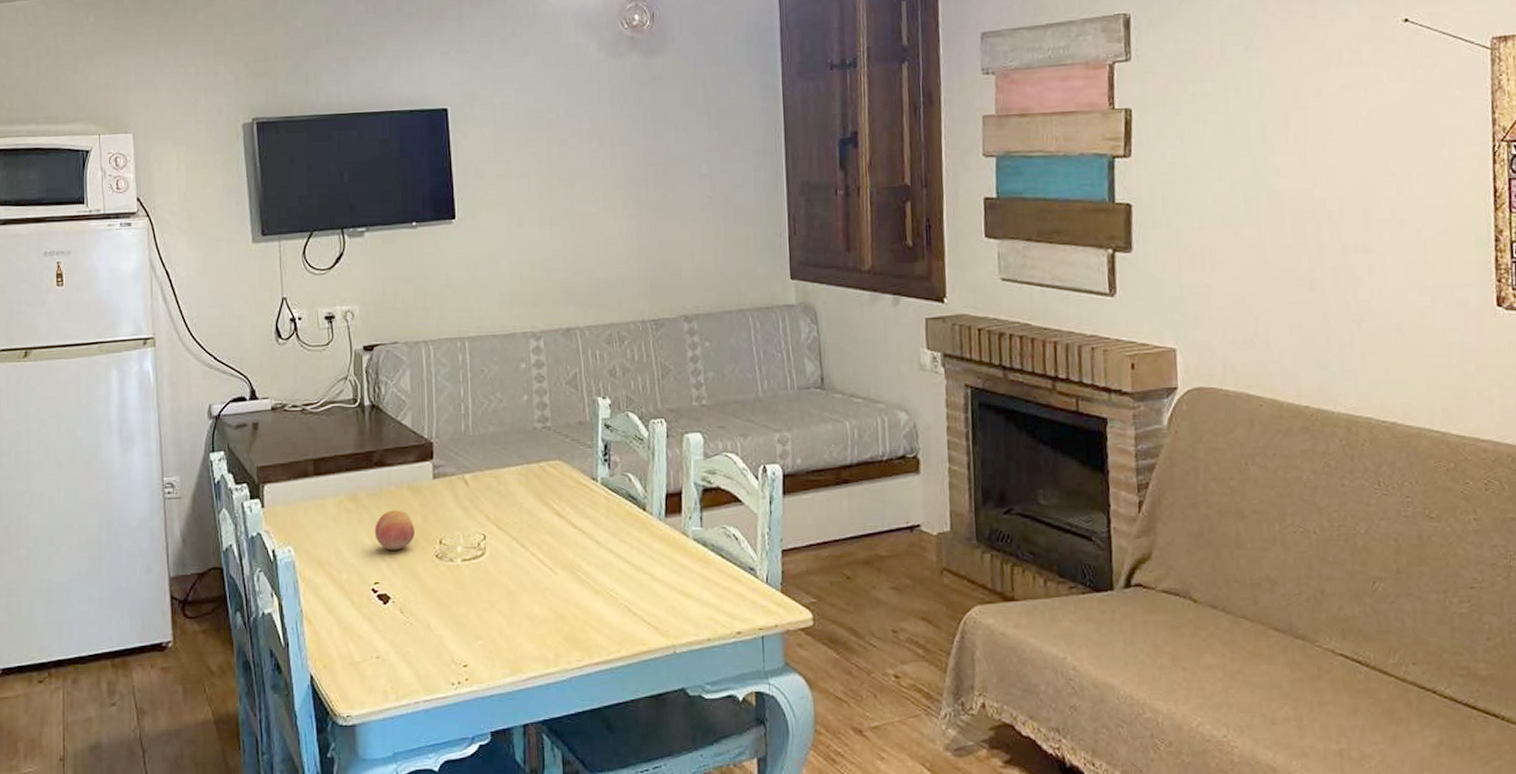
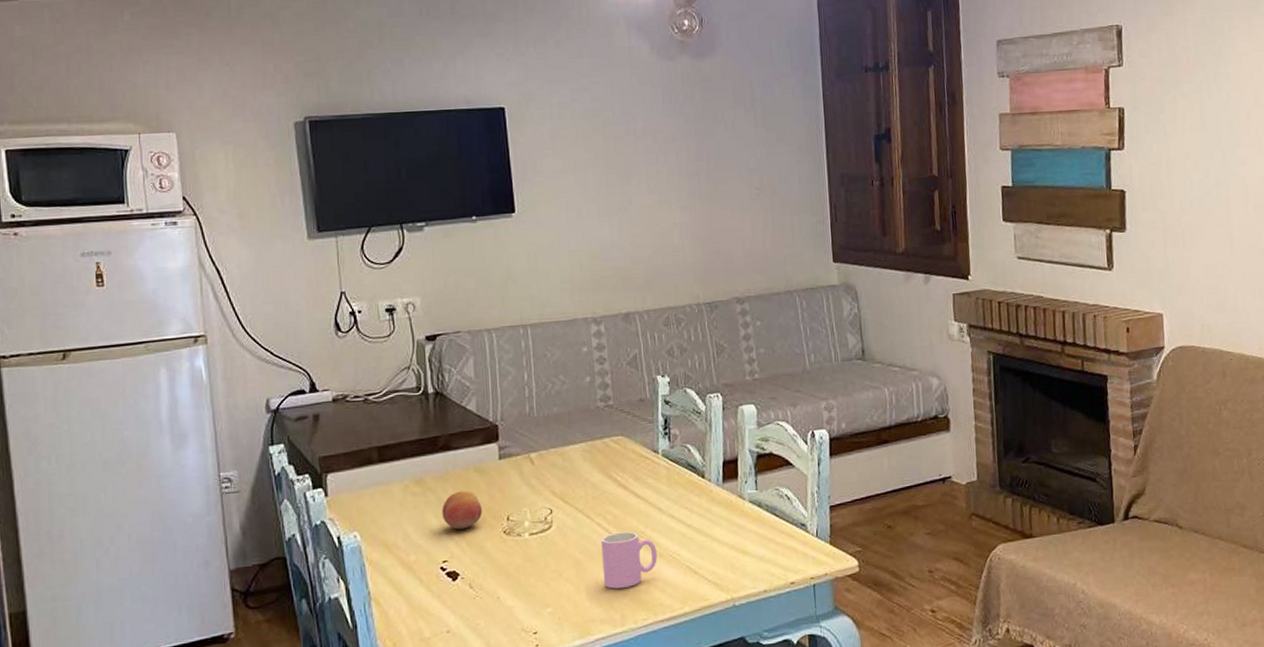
cup: none [535,564,594,625] -> present [601,531,657,589]

